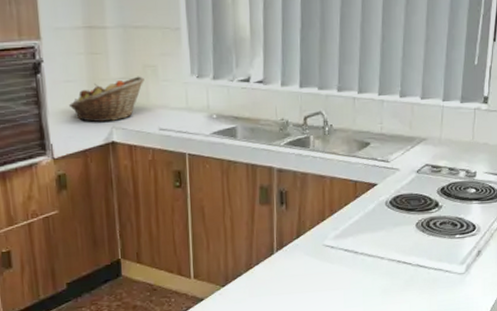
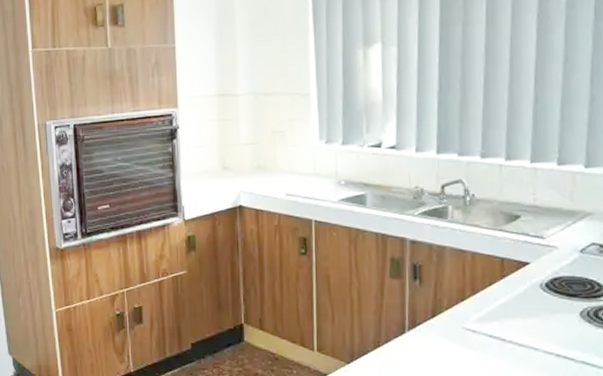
fruit basket: present [68,76,144,123] -> none [200,141,273,187]

